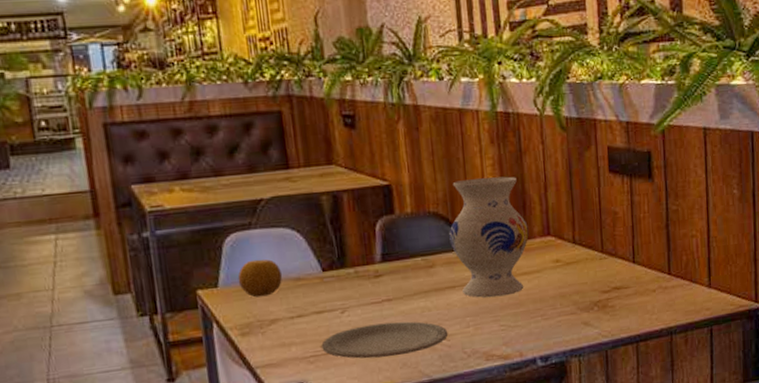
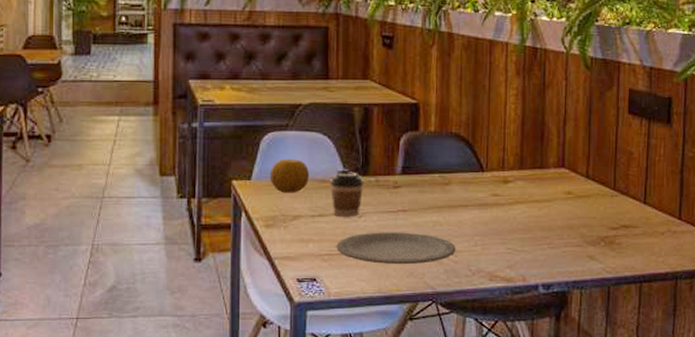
coffee cup: none [305,263,343,315] -> present [329,169,364,217]
vase: present [449,176,529,298] -> none [468,106,544,220]

